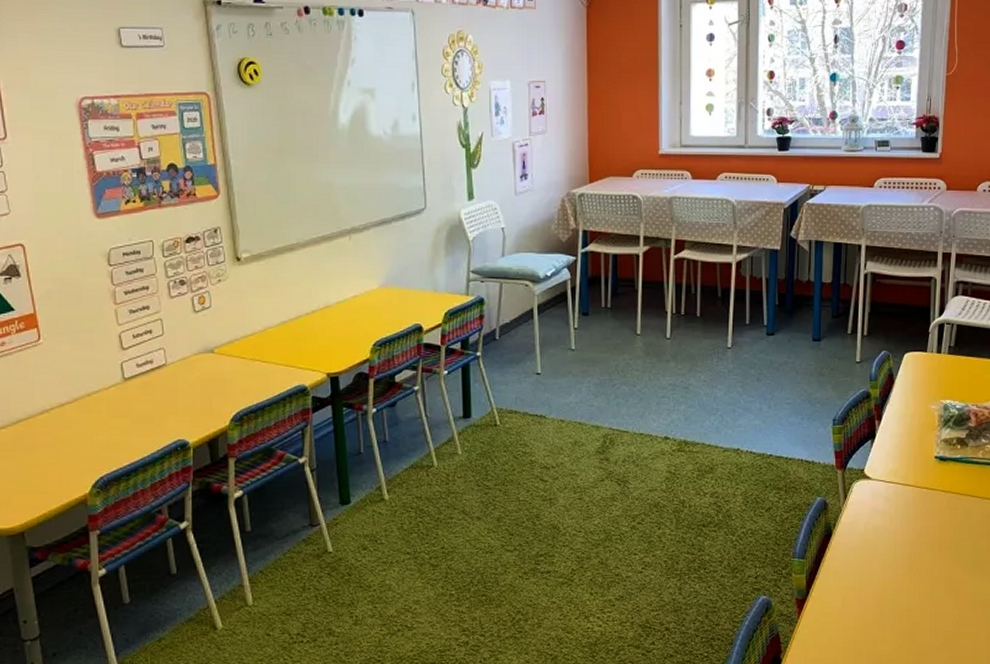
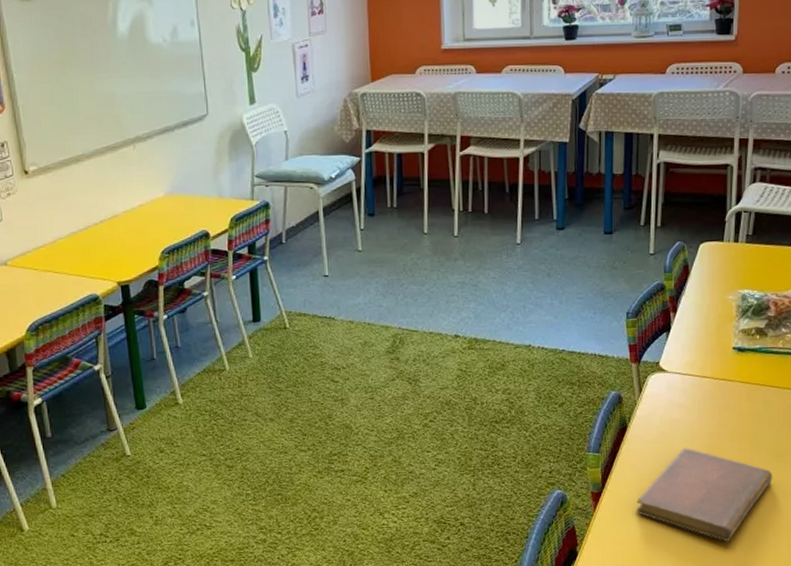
notebook: none [839,556,972,651] -> present [635,448,773,541]

